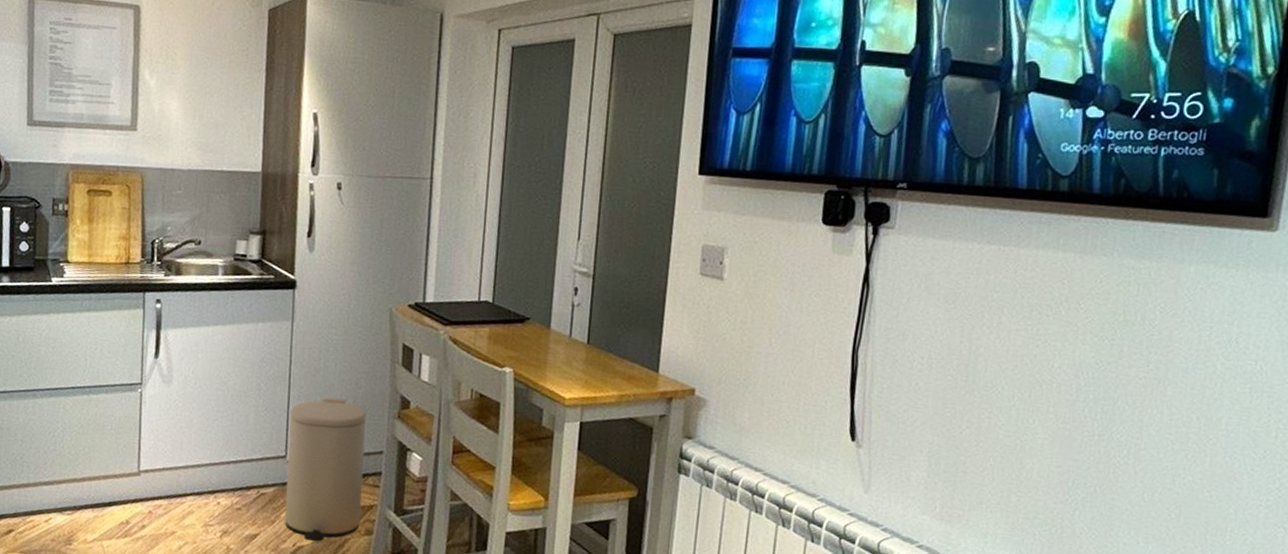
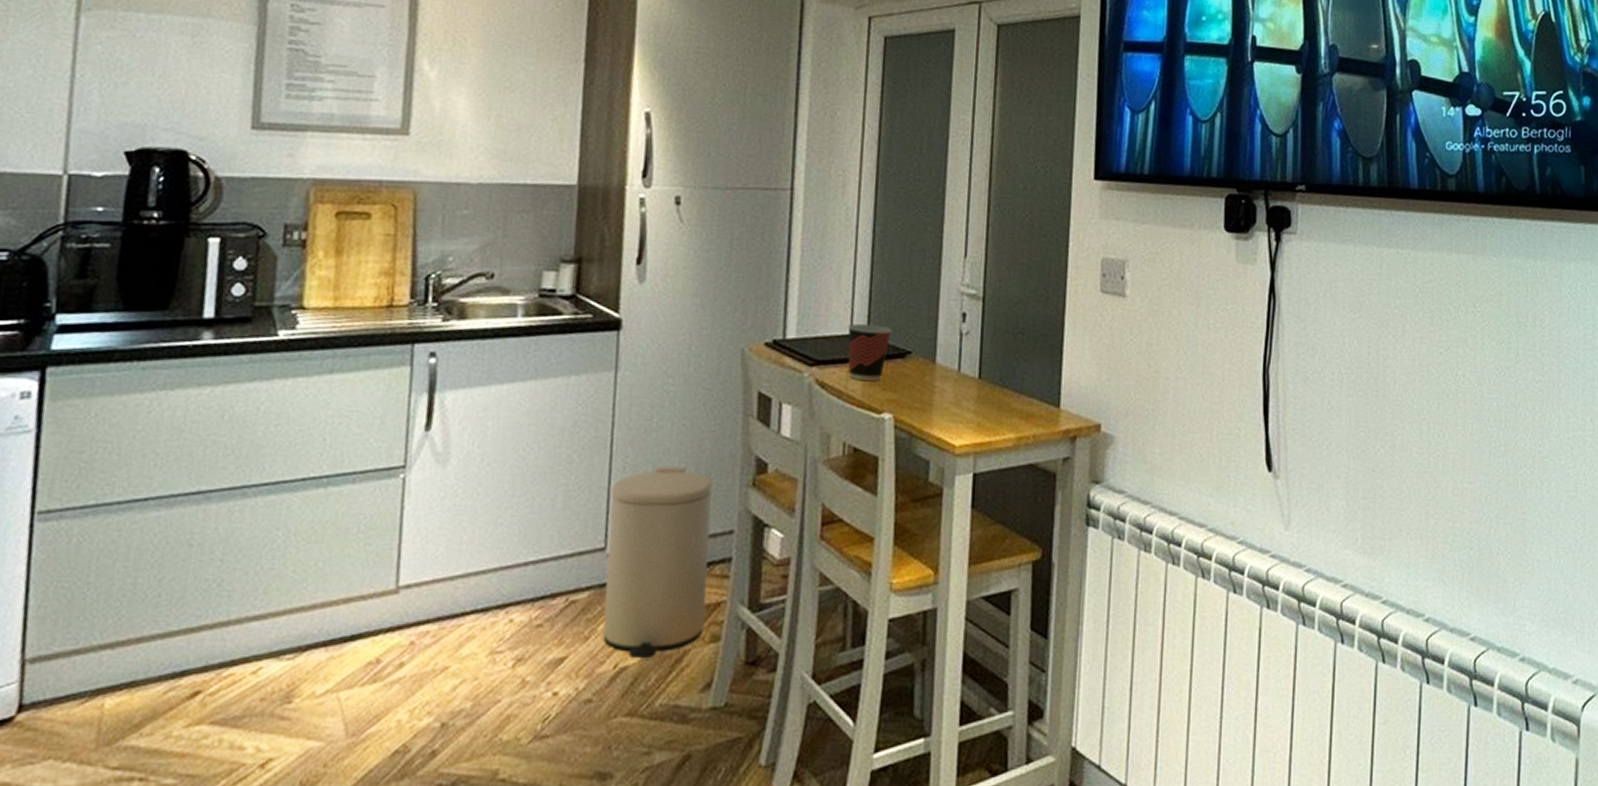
cup: none [476,292,514,341] -> present [847,324,893,382]

